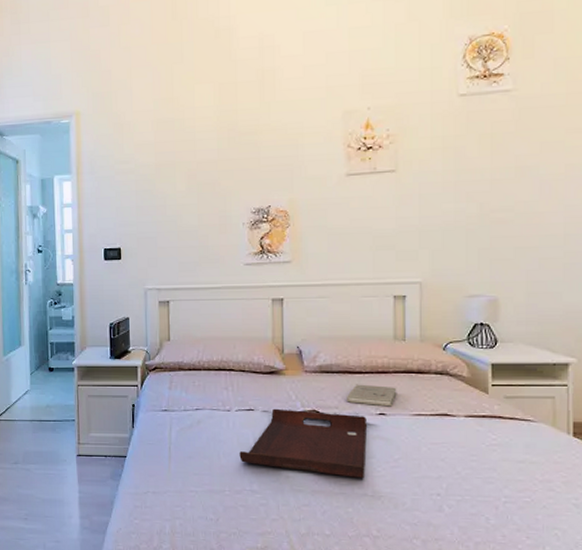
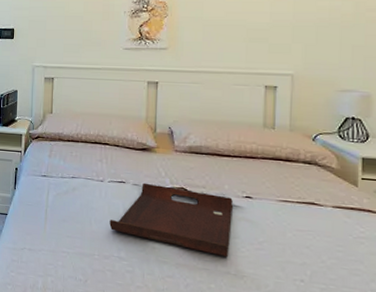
book: present [347,384,397,407] -> none [214,166,265,191]

